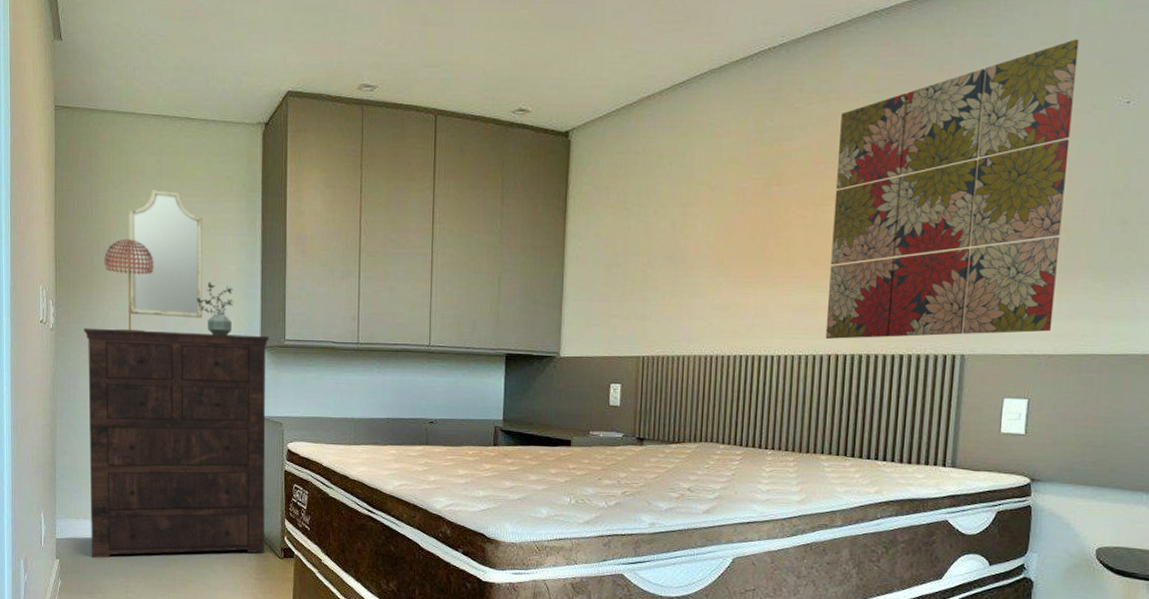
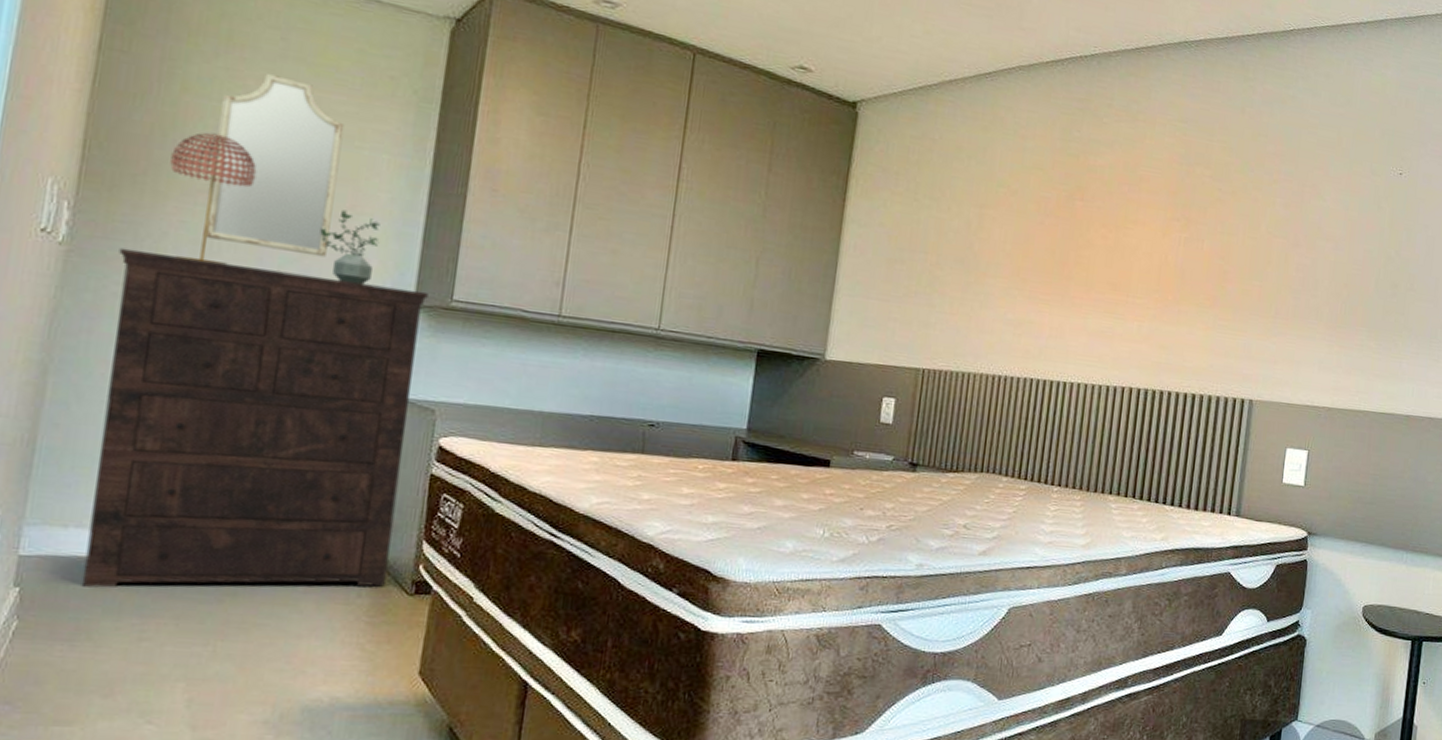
wall art: present [825,39,1079,339] -> none [1120,106,1363,385]

